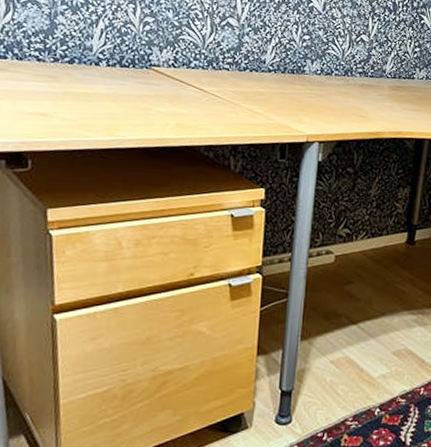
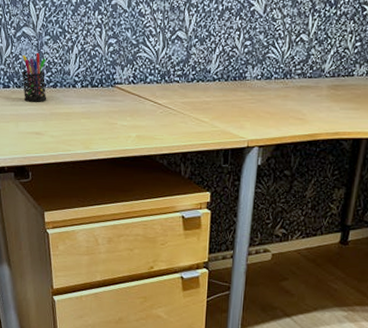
pen holder: none [24,22,61,79] -> present [21,52,47,102]

